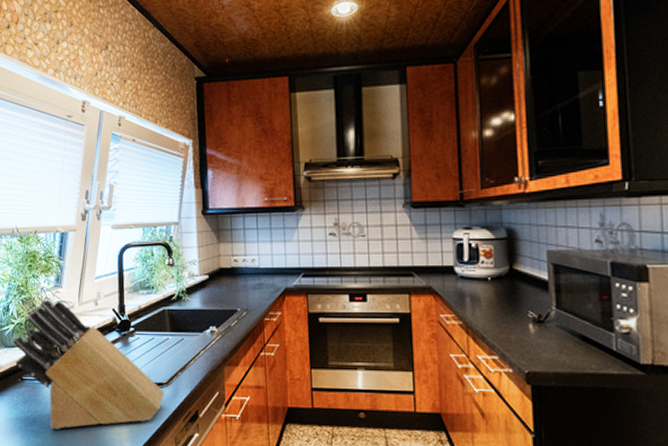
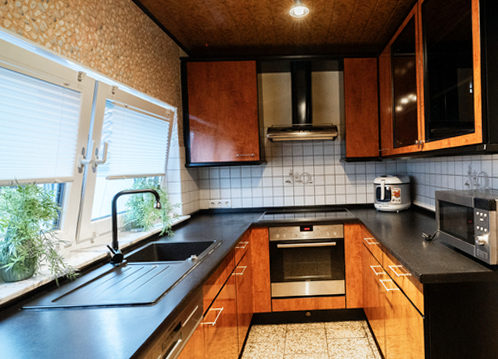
knife block: present [13,299,164,429] -> none [13,240,152,348]

